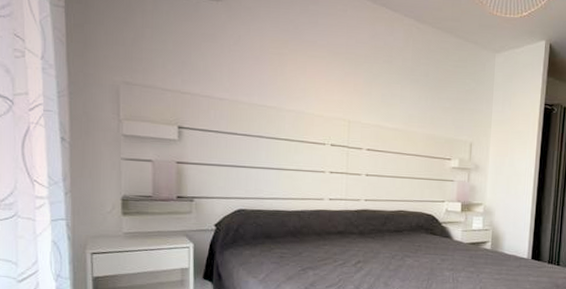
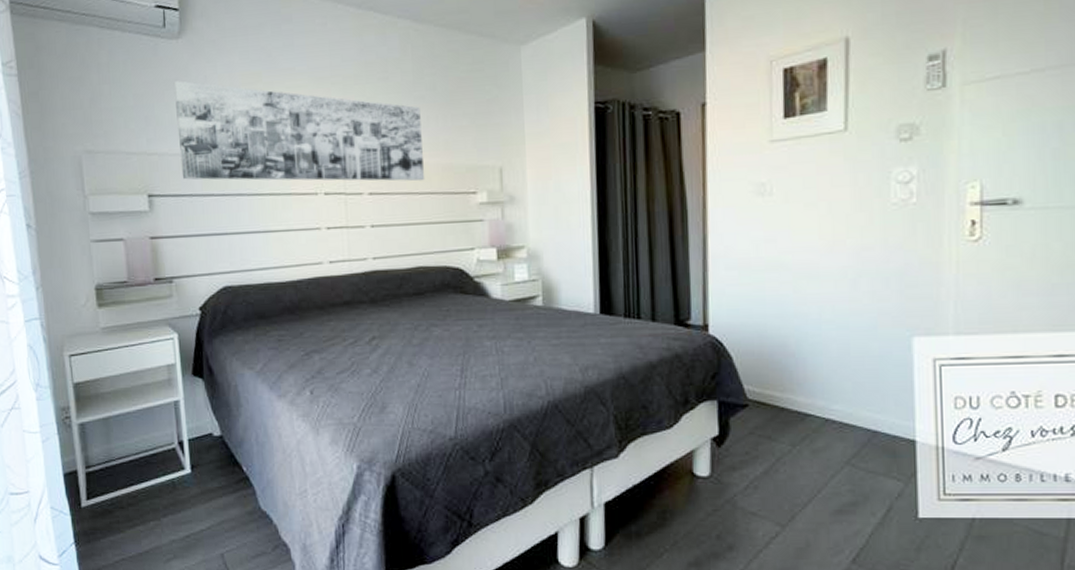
wall art: none [210,36,415,145] -> present [173,81,425,182]

